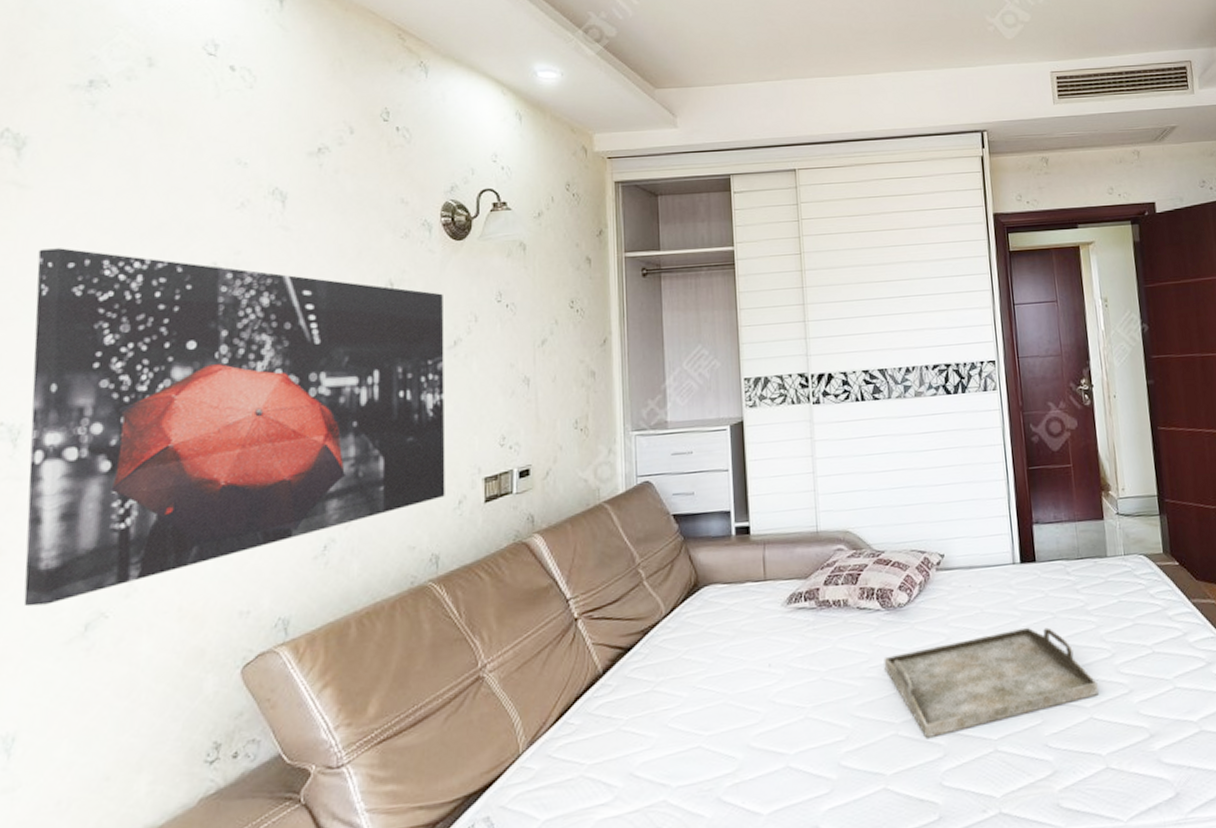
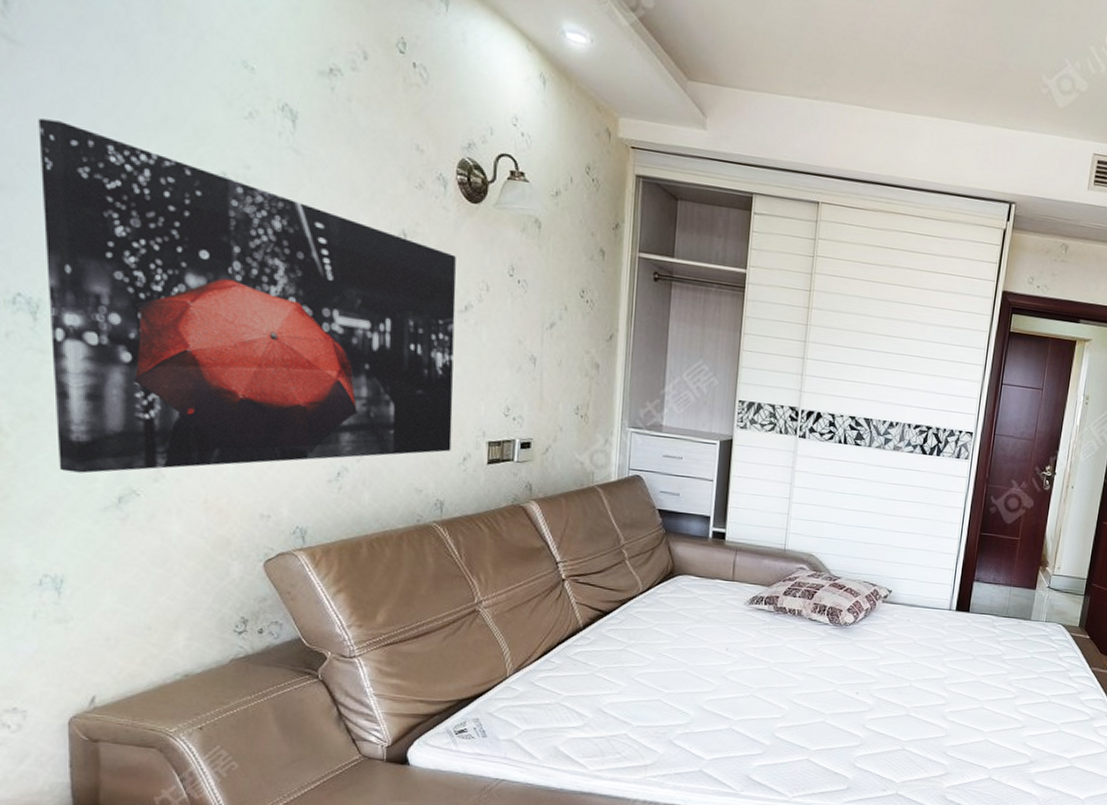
serving tray: present [883,627,1099,738] -> none [823,661,998,730]

